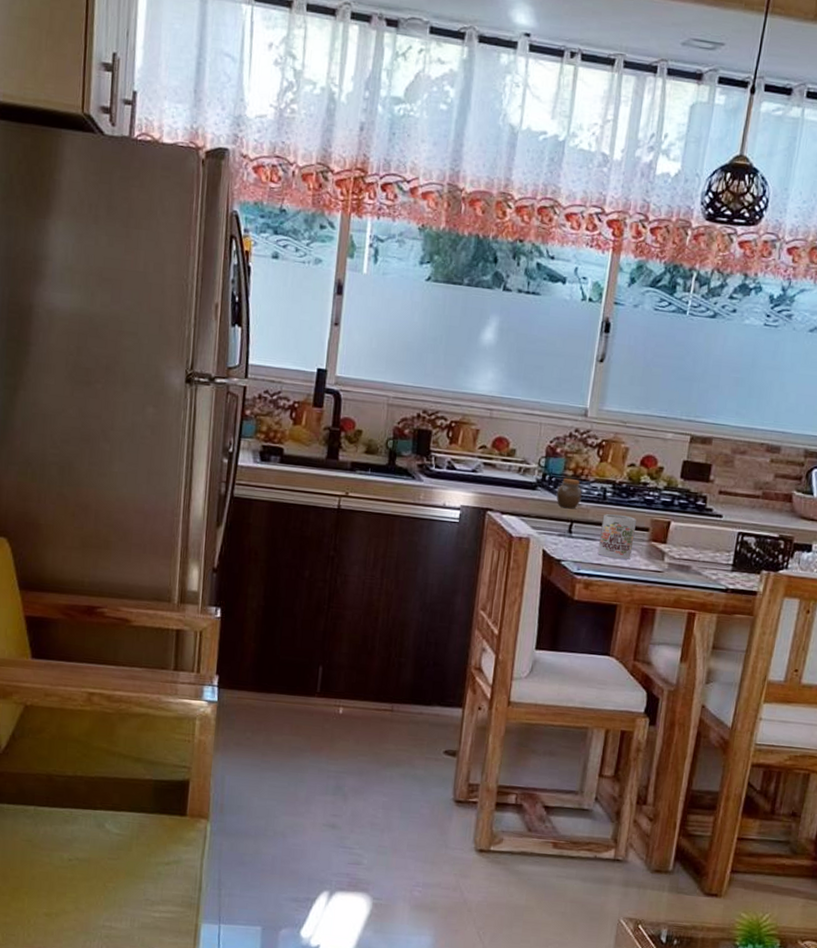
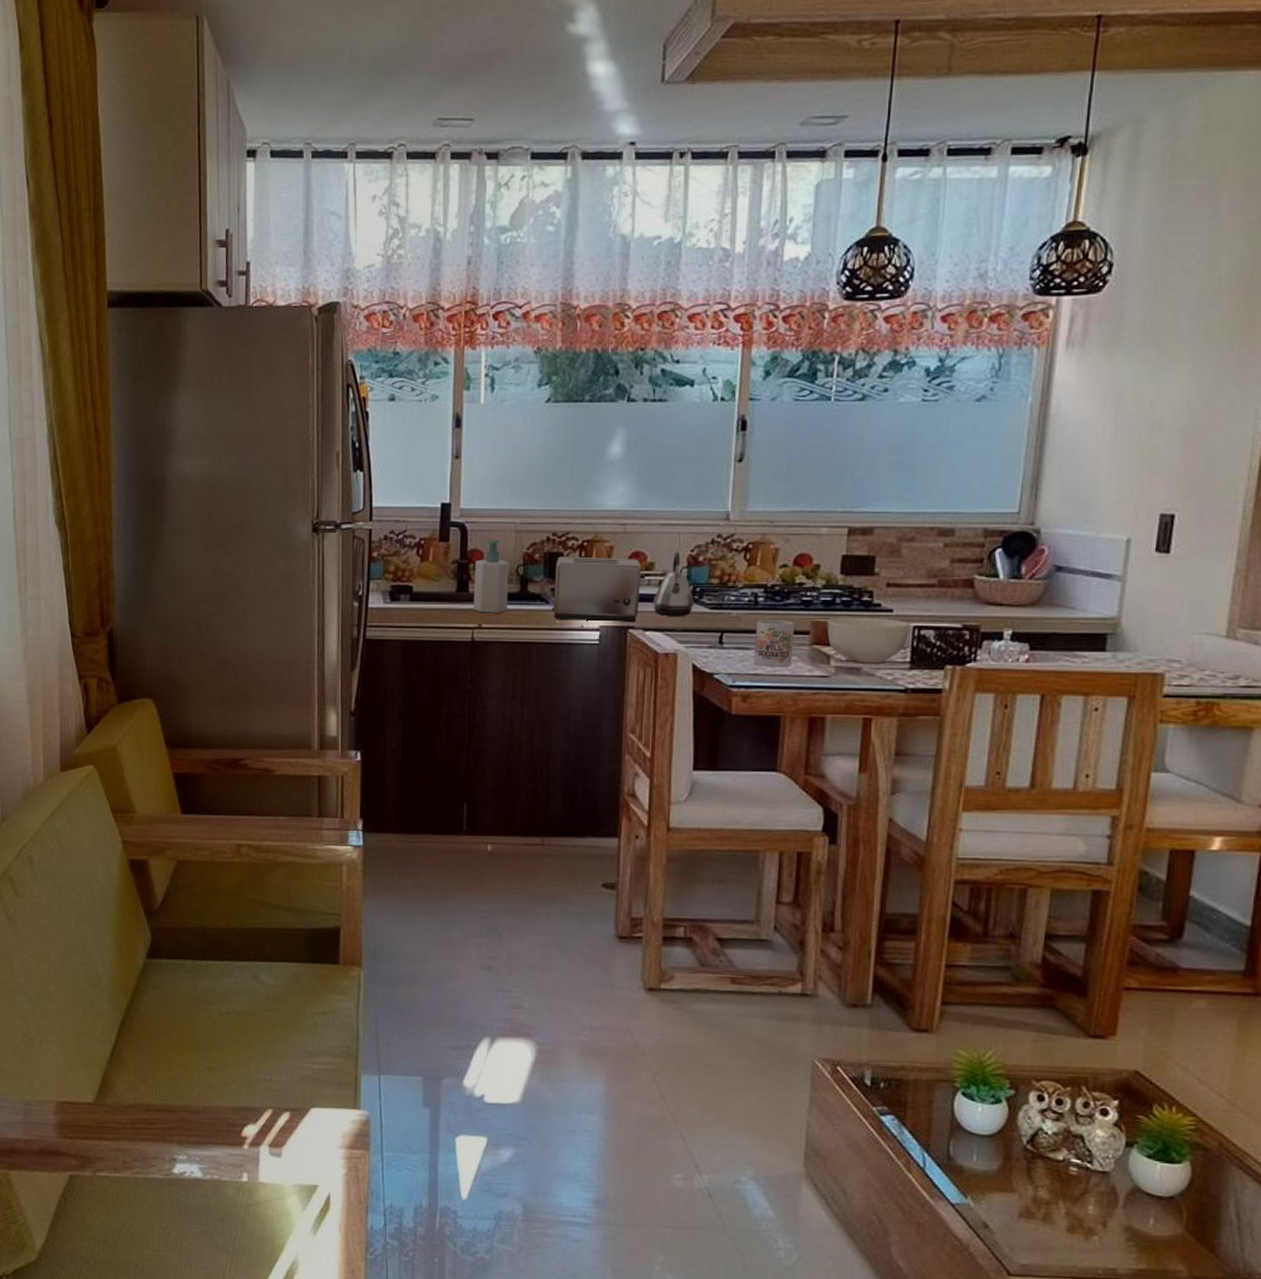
soap bottle: none [341,409,380,484] -> present [473,539,510,613]
toaster: none [417,434,507,505] -> present [552,556,646,623]
kettle: none [511,441,549,504] -> present [653,551,694,617]
jar: present [556,477,582,509] -> none [702,586,731,619]
bowl: none [664,517,736,564] -> present [826,617,911,664]

